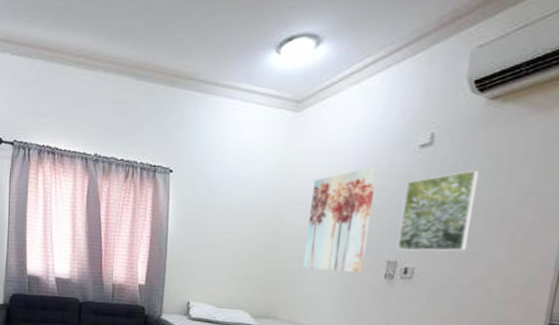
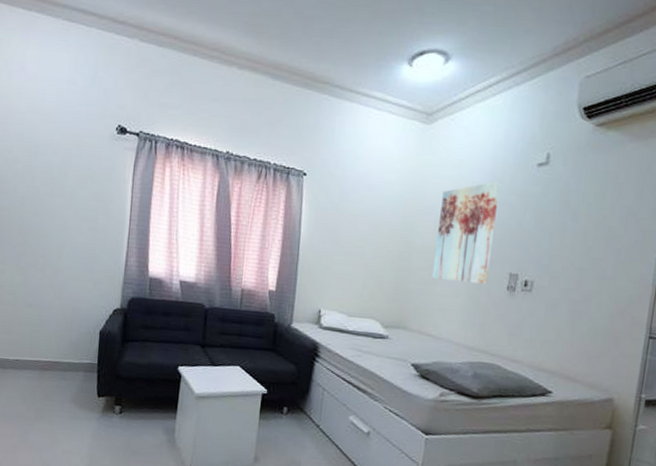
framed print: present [396,171,480,252] -> none [518,190,589,266]

